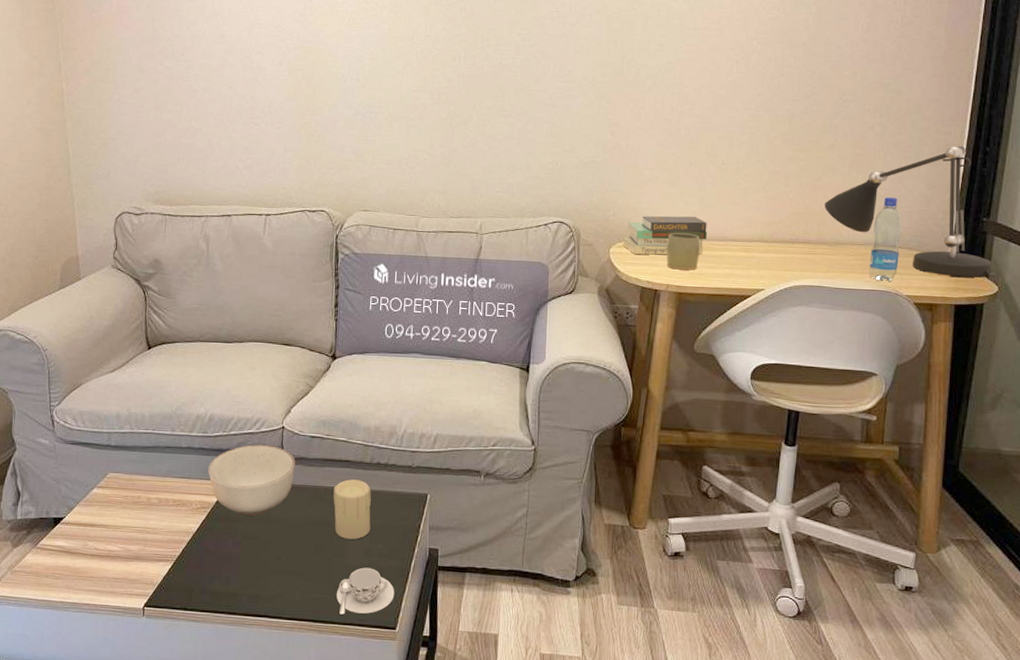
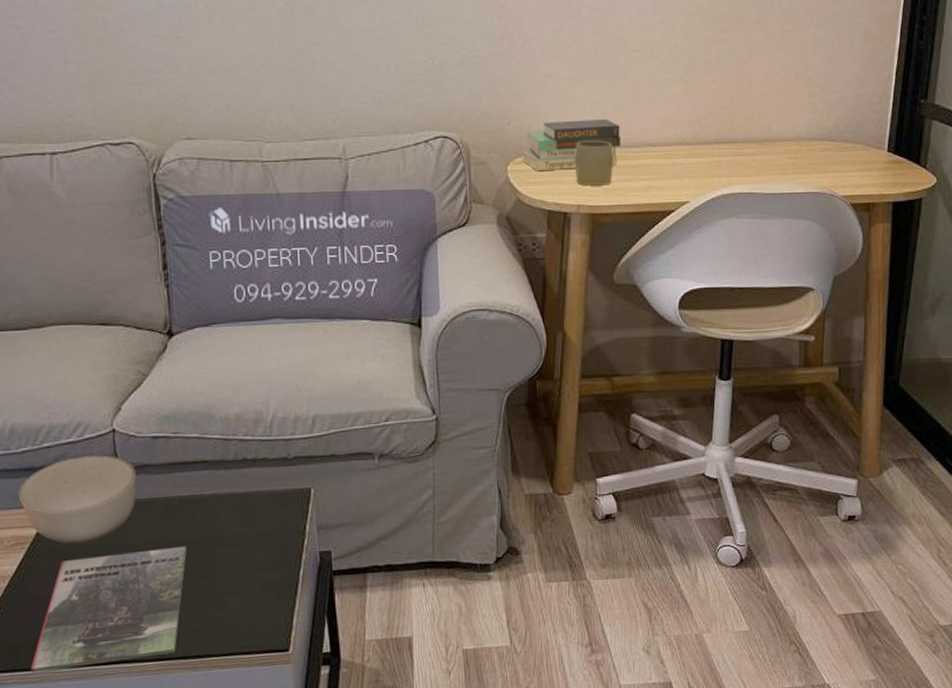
magazine: none [198,526,326,616] -> present [31,546,187,673]
candle: present [333,479,371,540] -> none [190,482,244,556]
teacup: present [337,567,395,615] -> none [210,585,283,645]
desk lamp: present [825,146,996,278] -> none [752,16,934,170]
bottle: present [869,197,903,282] -> none [802,82,837,183]

